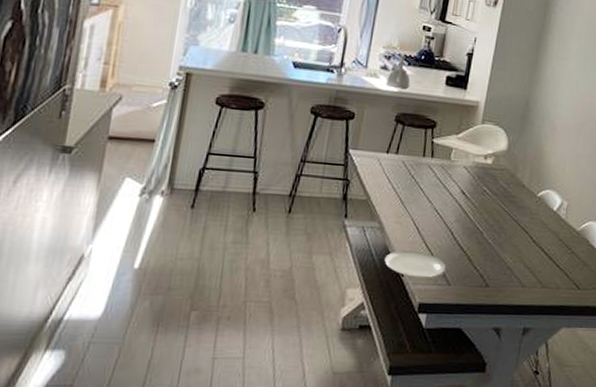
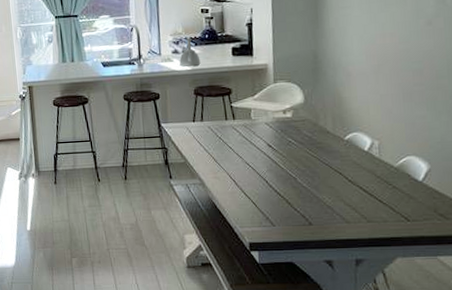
plate: present [384,250,446,279] -> none [210,199,268,223]

